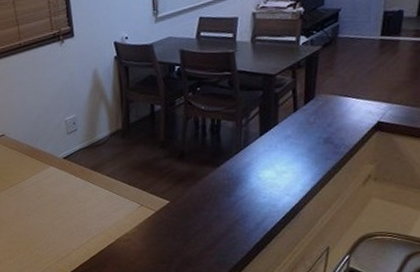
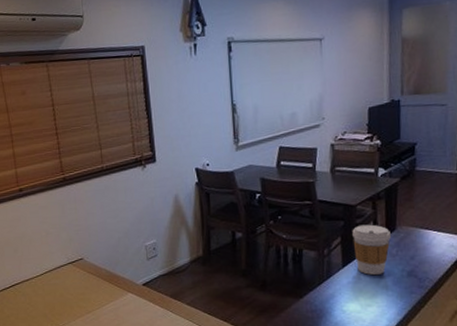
coffee cup: none [271,93,309,143] -> present [352,224,391,275]

